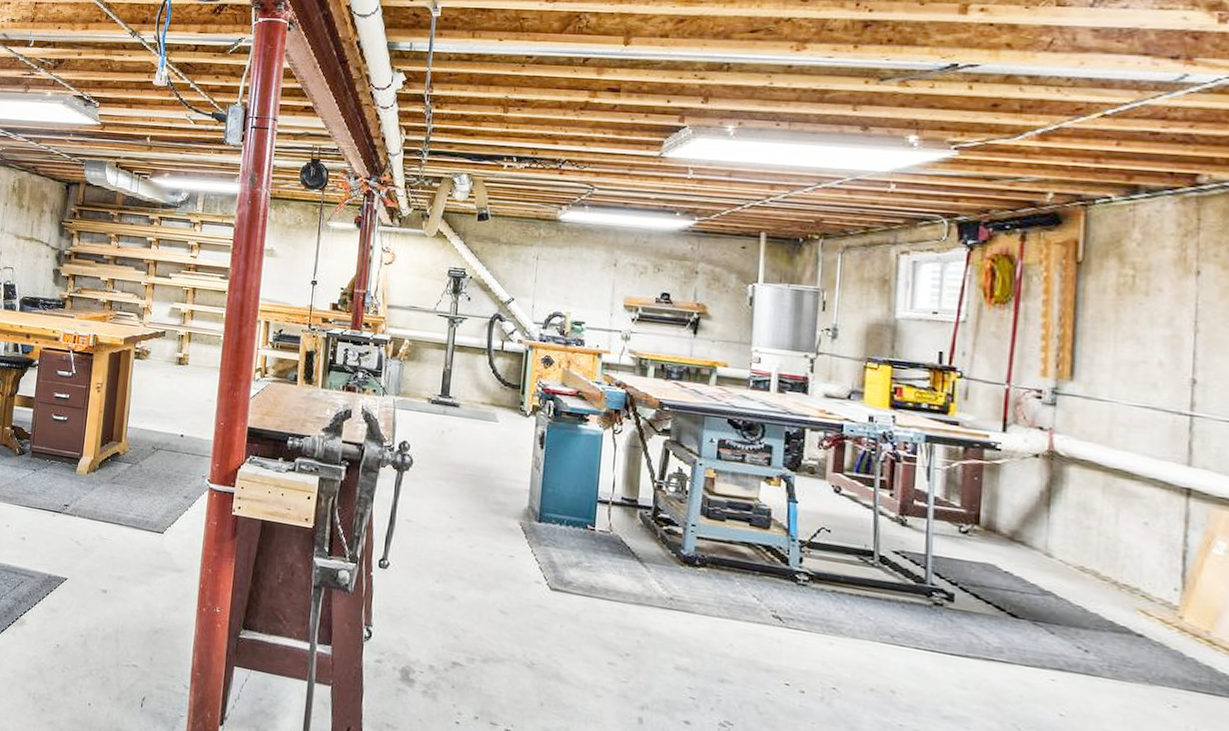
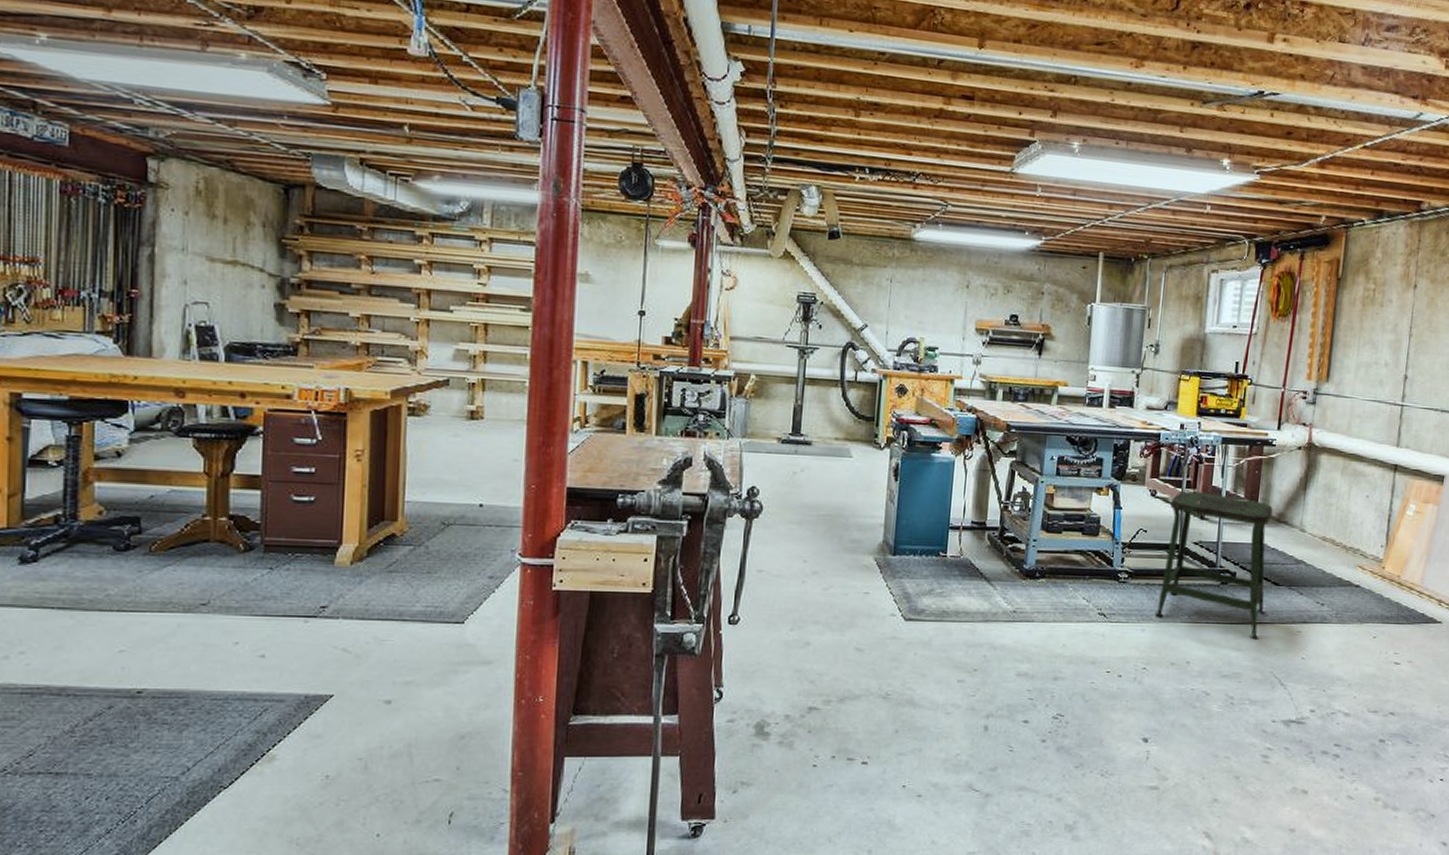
stool: none [845,491,1002,680] -> present [1154,491,1273,640]

